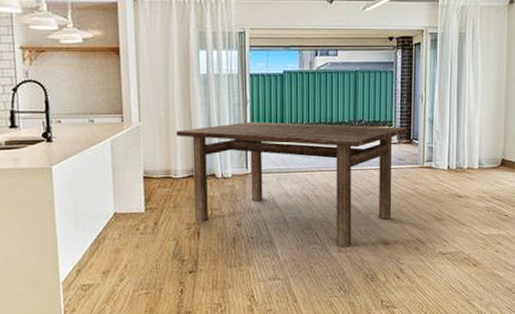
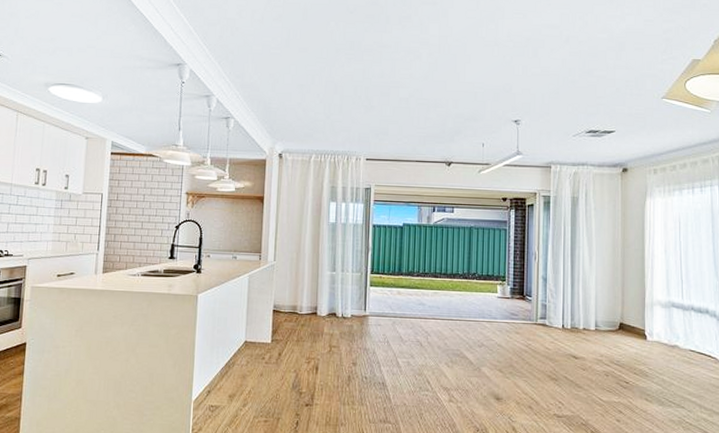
dining table: present [176,121,407,247] -> none [304,267,520,398]

